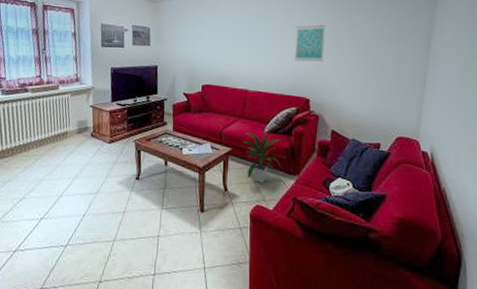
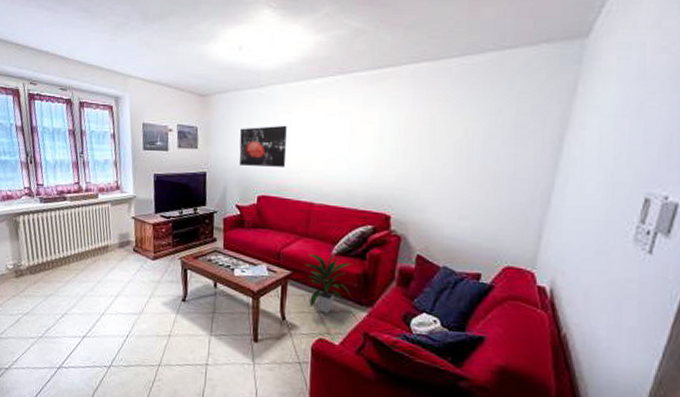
wall art: none [185,26,225,61] -> present [239,125,287,167]
wall art: present [295,25,325,62] -> none [373,122,416,170]

